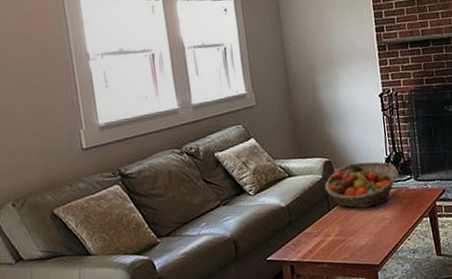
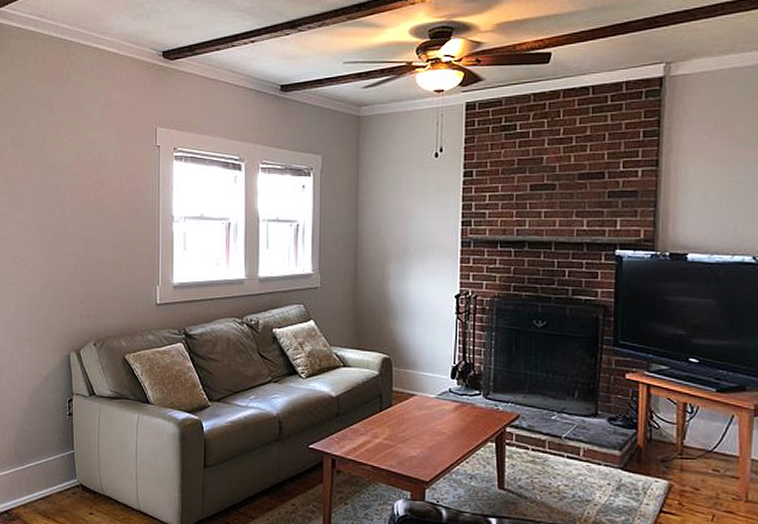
fruit basket: present [324,161,398,209] -> none [379,365,465,418]

